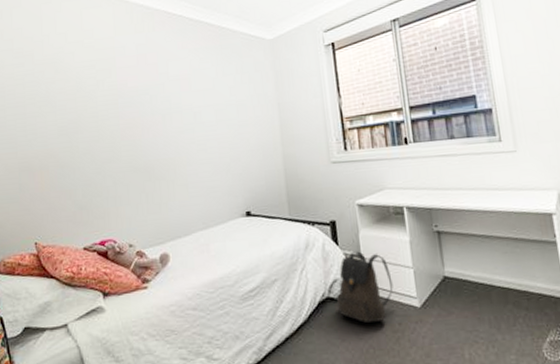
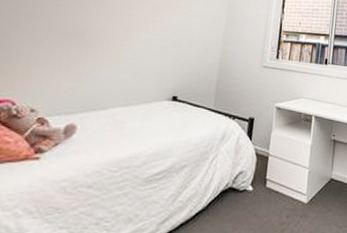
backpack: present [337,251,394,324] -> none [237,148,290,215]

